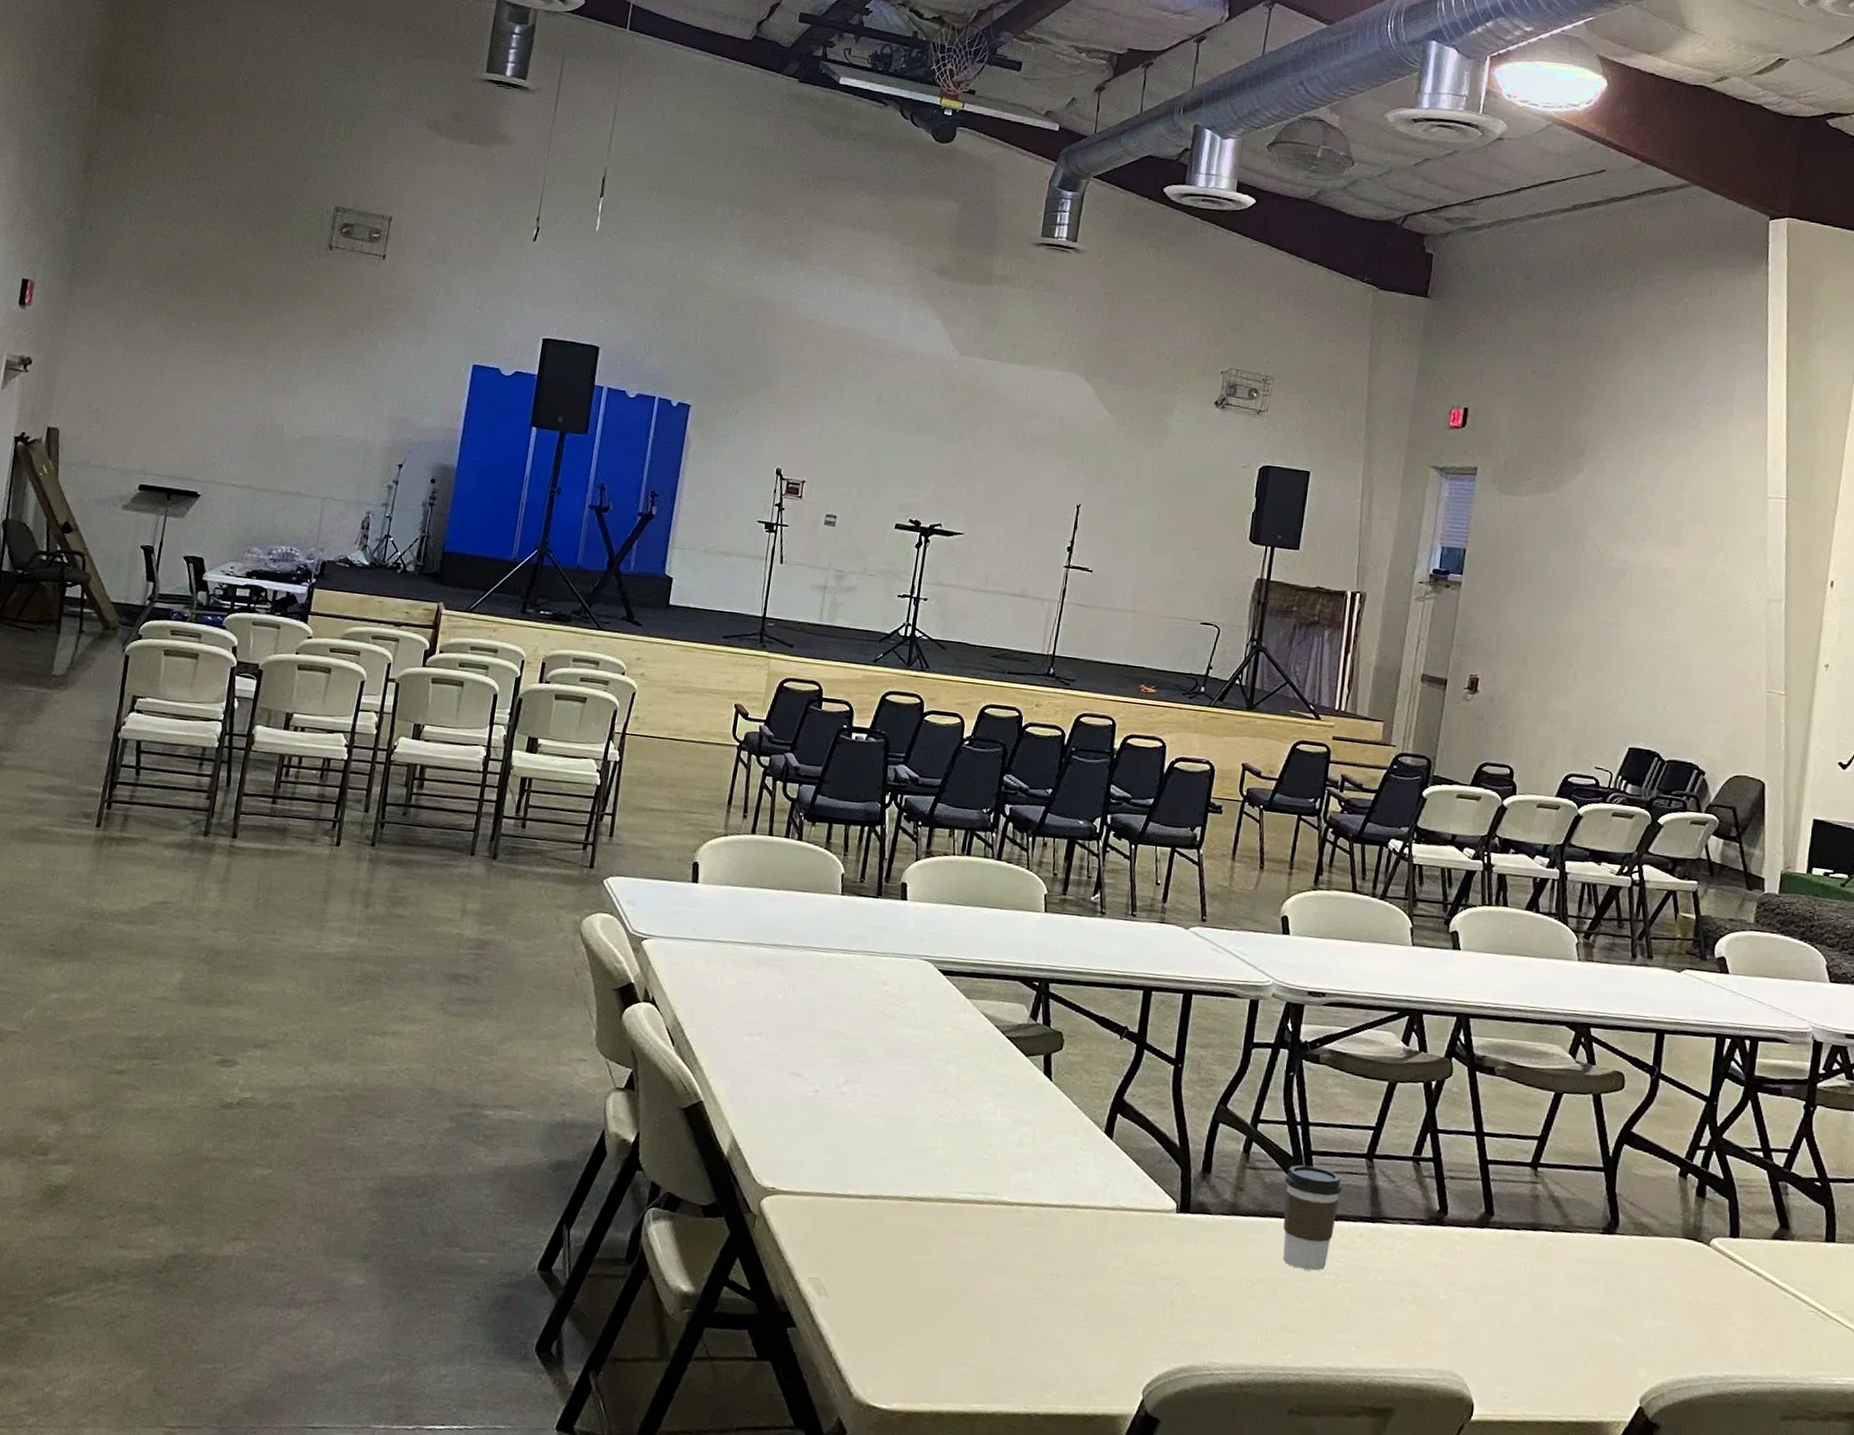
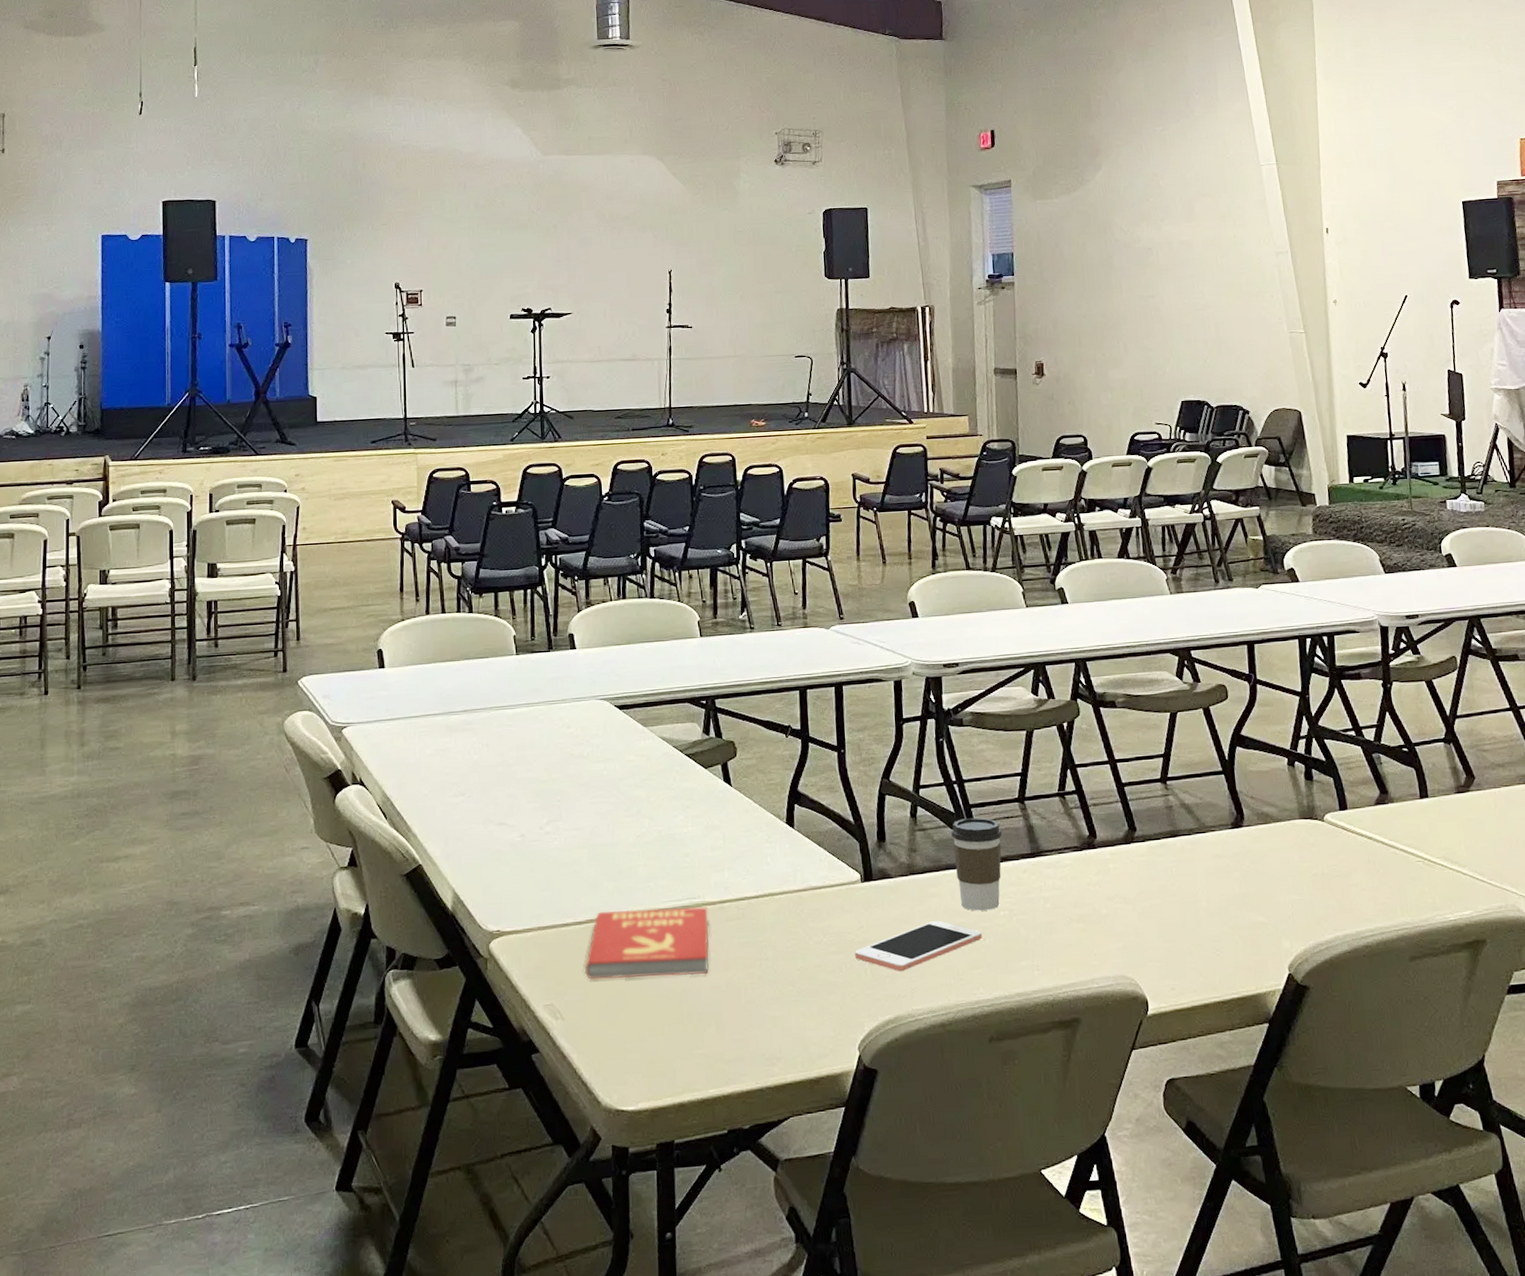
book: none [858,1189,1003,1278] -> present [584,906,710,980]
cell phone: none [1156,1269,1301,1319] -> present [855,920,982,972]

